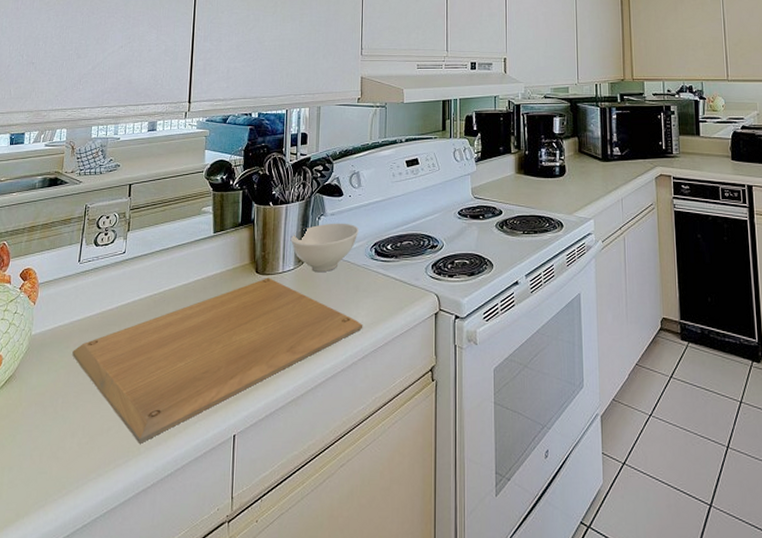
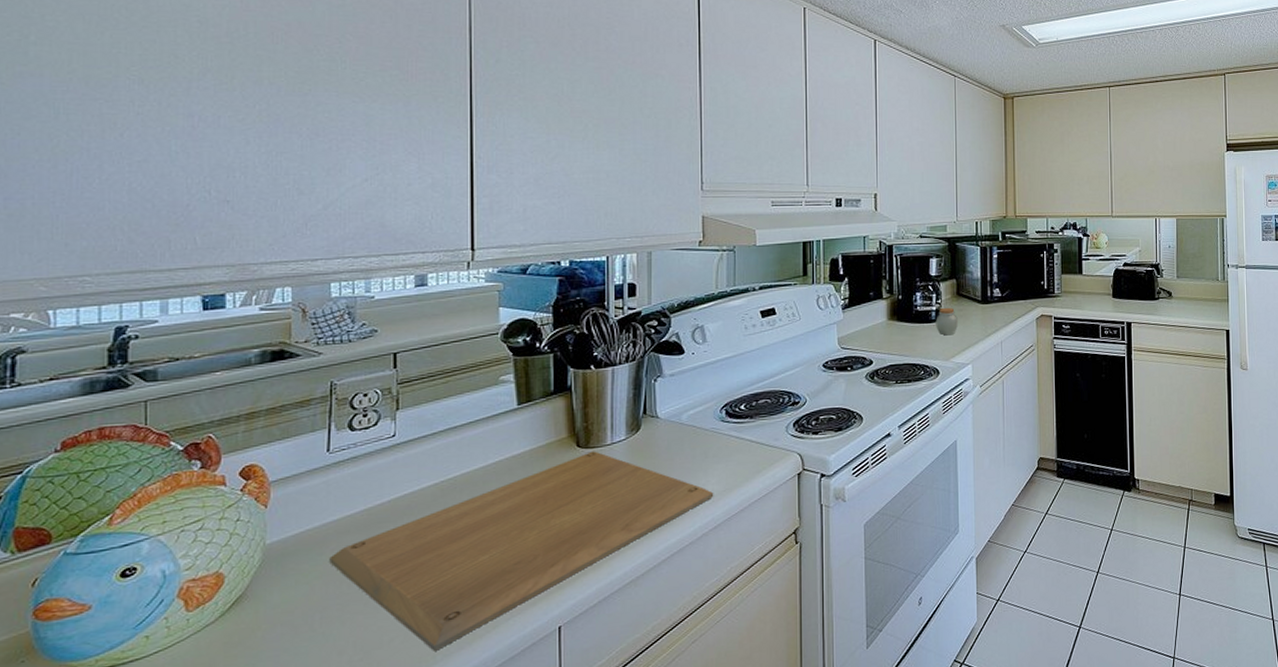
bowl: present [290,223,360,273] -> none [619,383,706,441]
jar: none [559,163,581,190] -> present [936,307,959,336]

